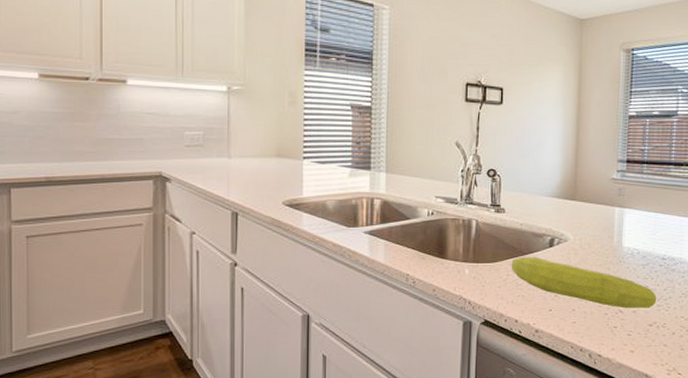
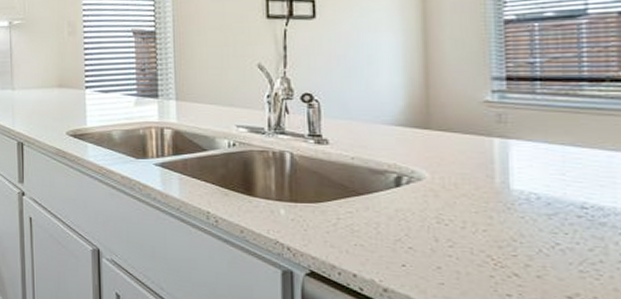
fruit: present [511,256,657,308] -> none [342,196,577,274]

